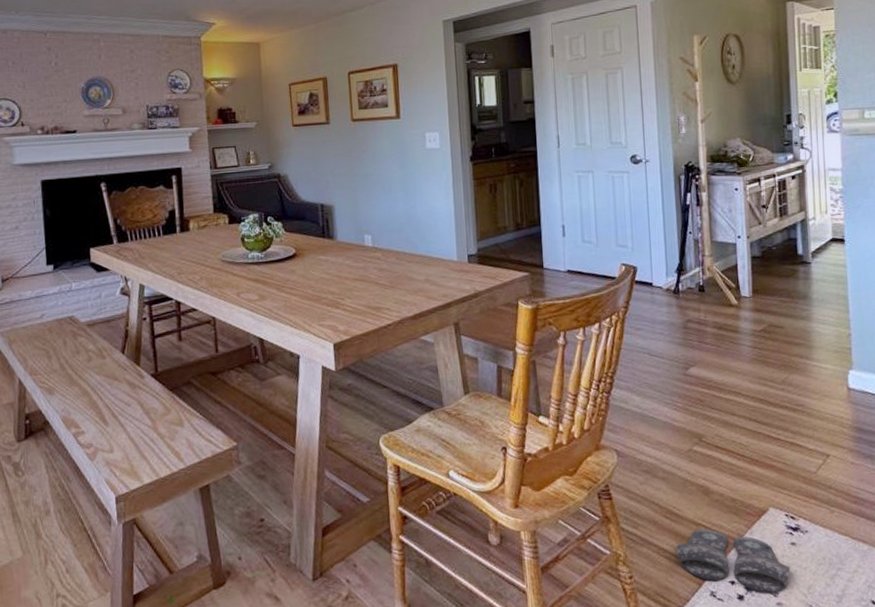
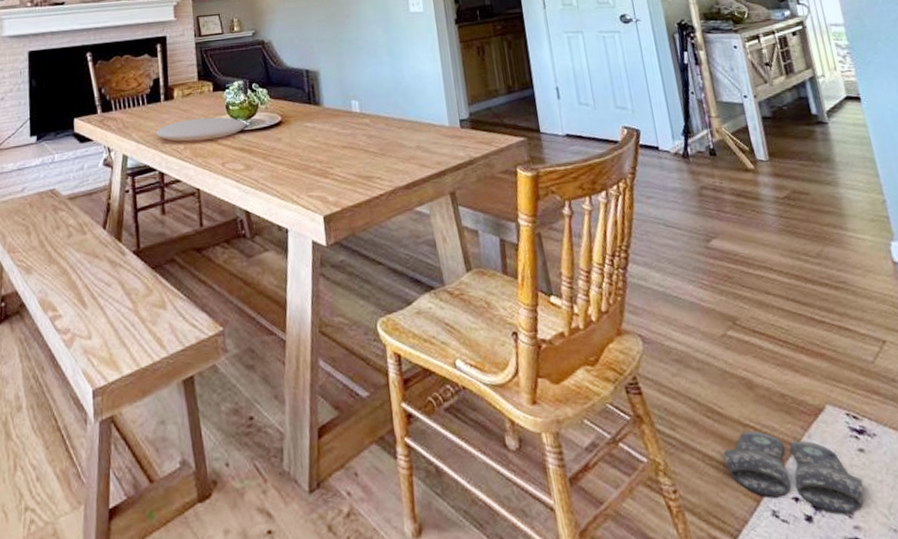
placemat: none [172,249,261,272] -> present [156,117,246,142]

